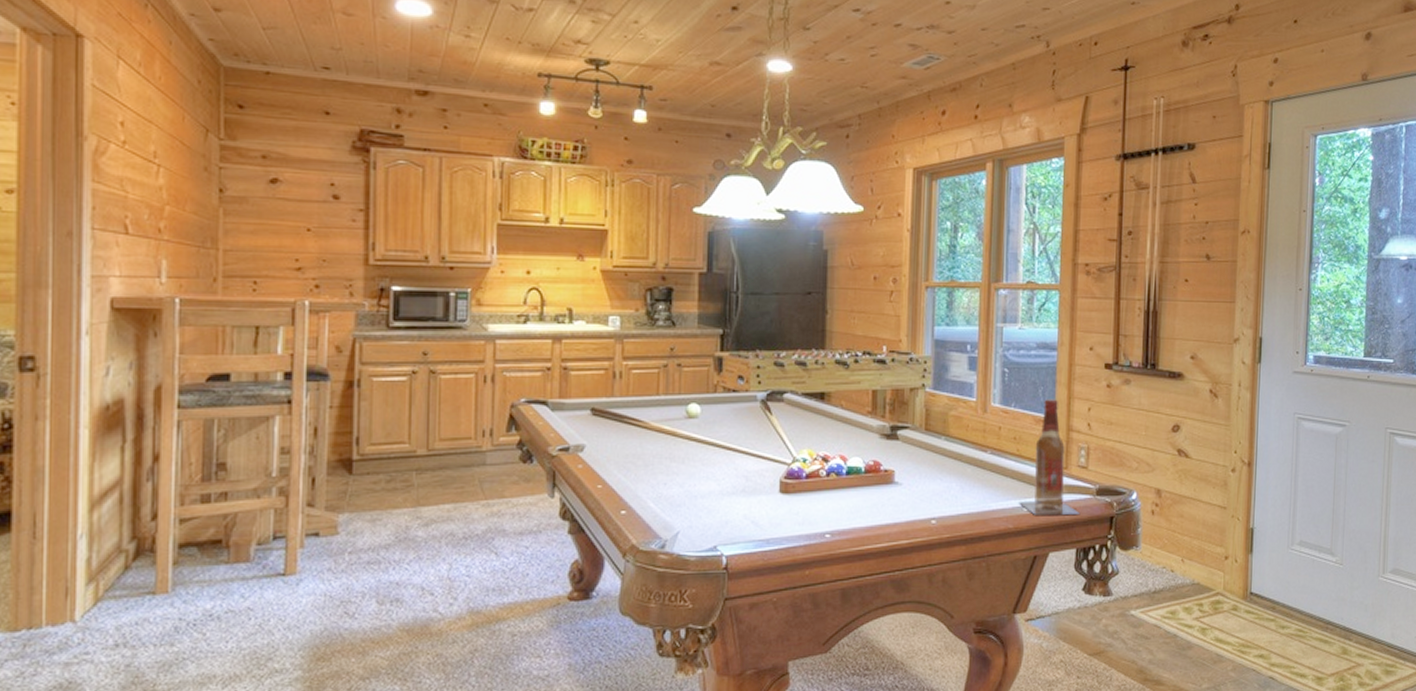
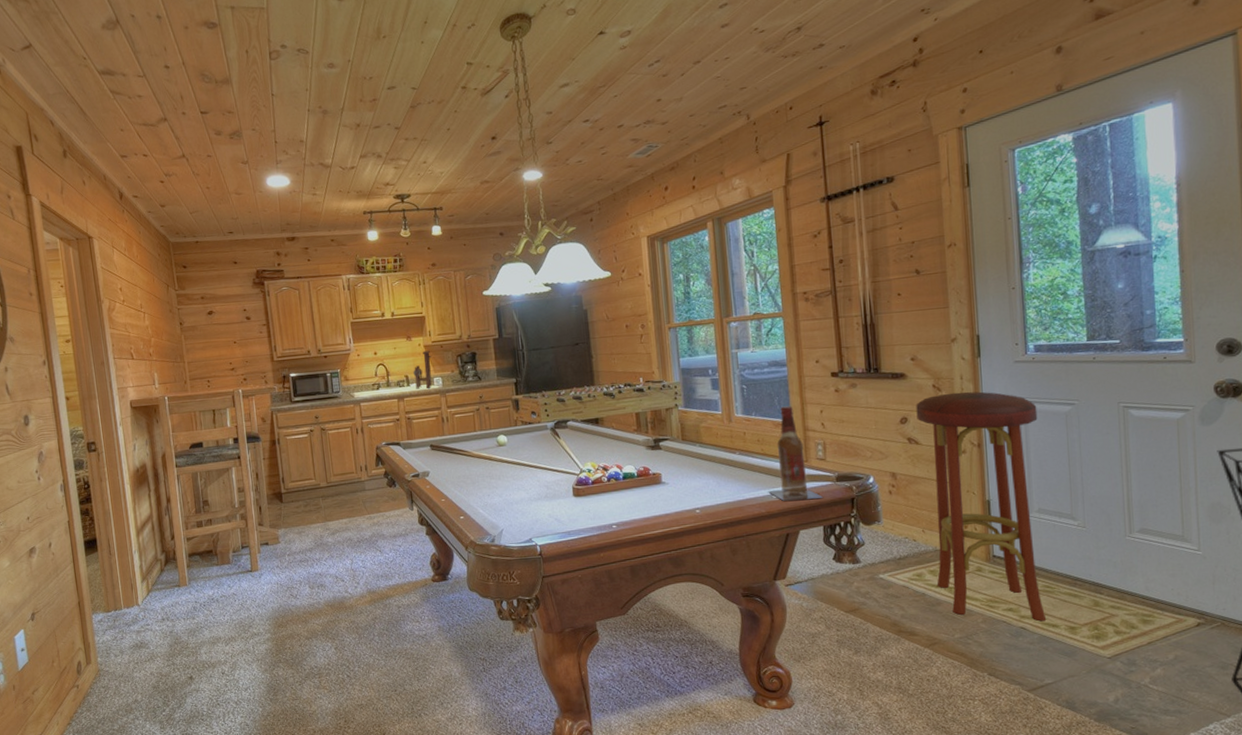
paper towel holder: none [580,277,610,329] -> present [413,350,432,389]
bar stool: none [1189,401,1310,671] -> present [916,391,1047,622]

